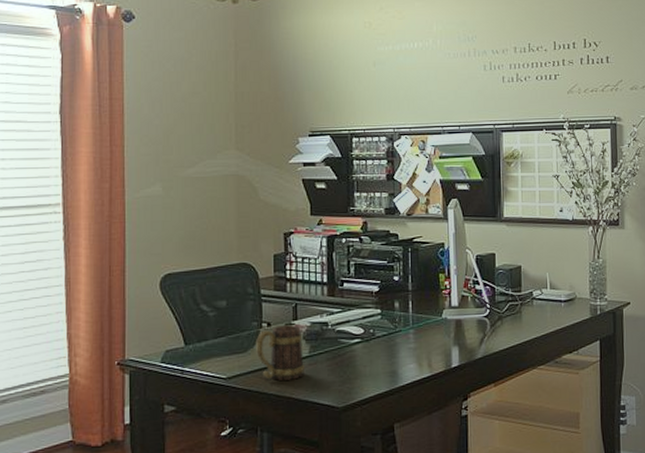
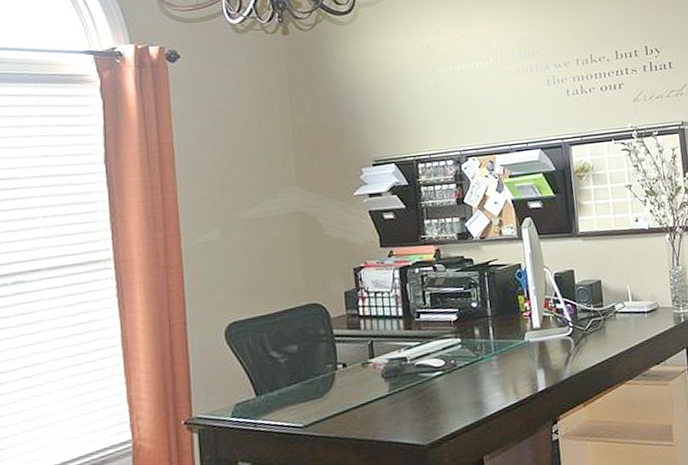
mug: present [256,325,306,381] -> none [332,363,387,424]

